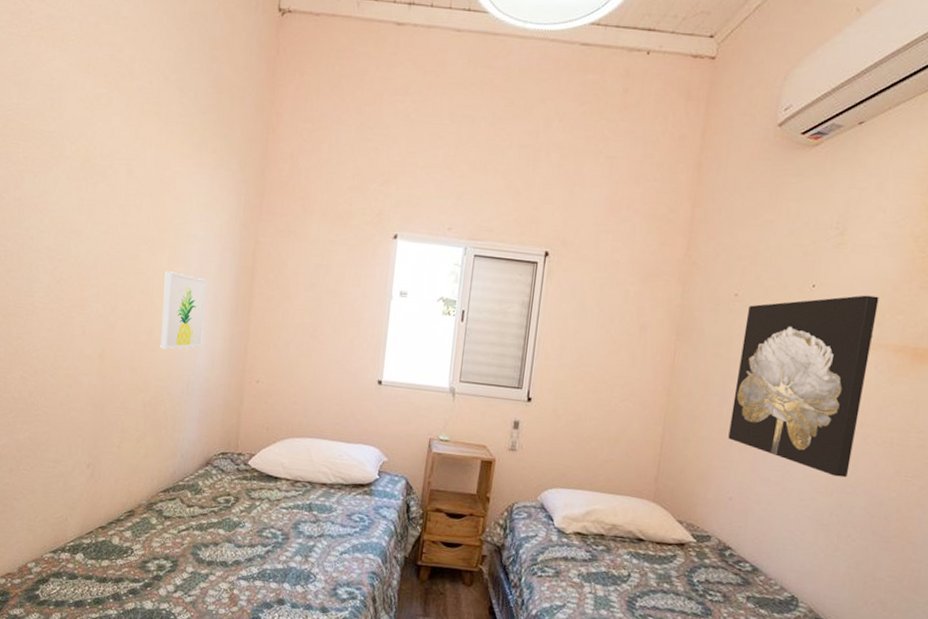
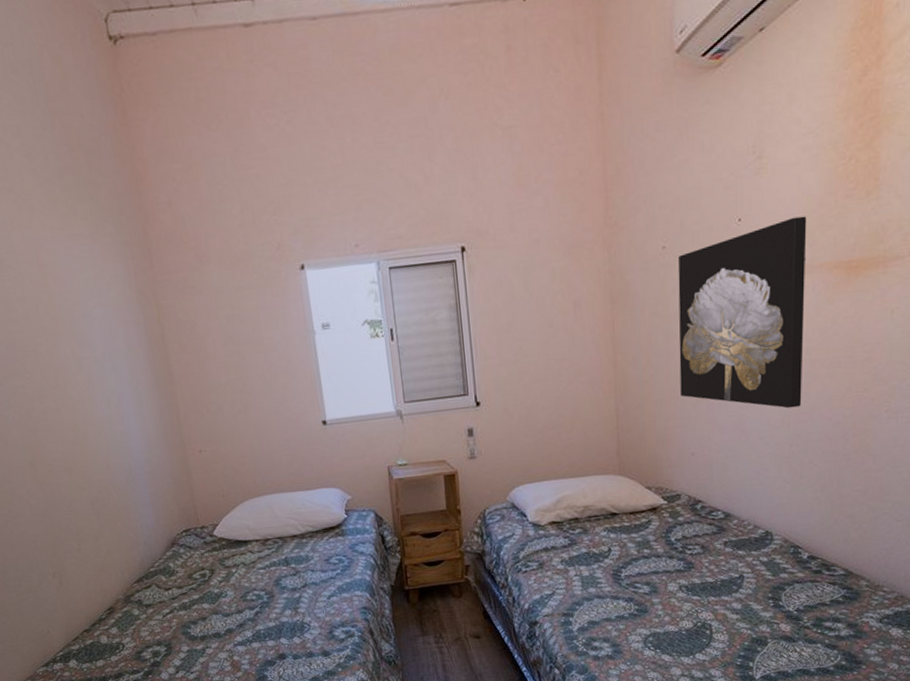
wall art: present [160,271,207,350] -> none [72,358,133,442]

